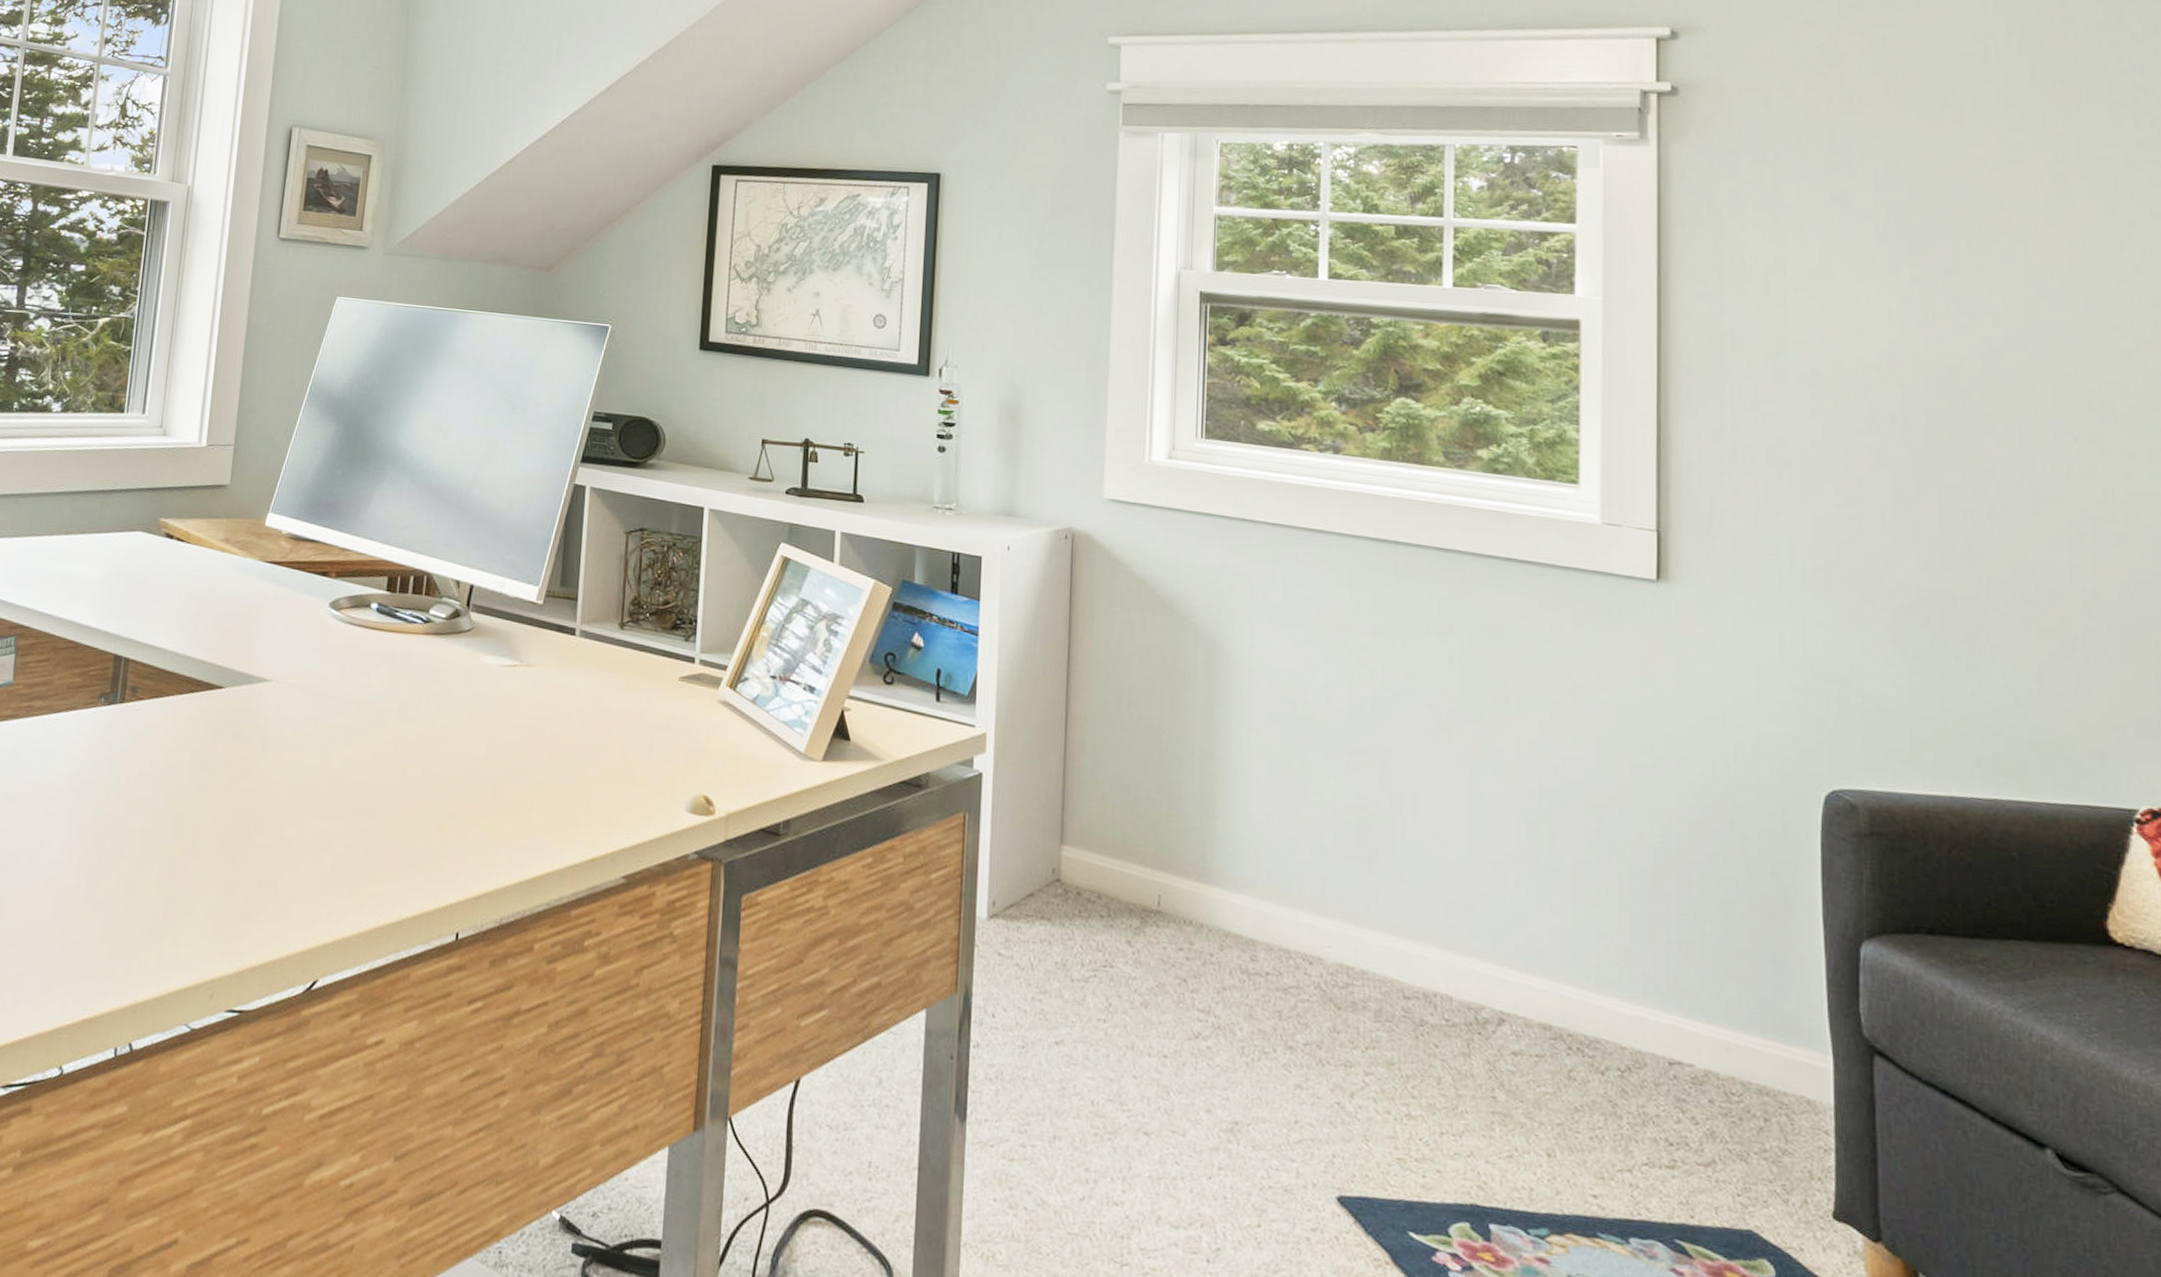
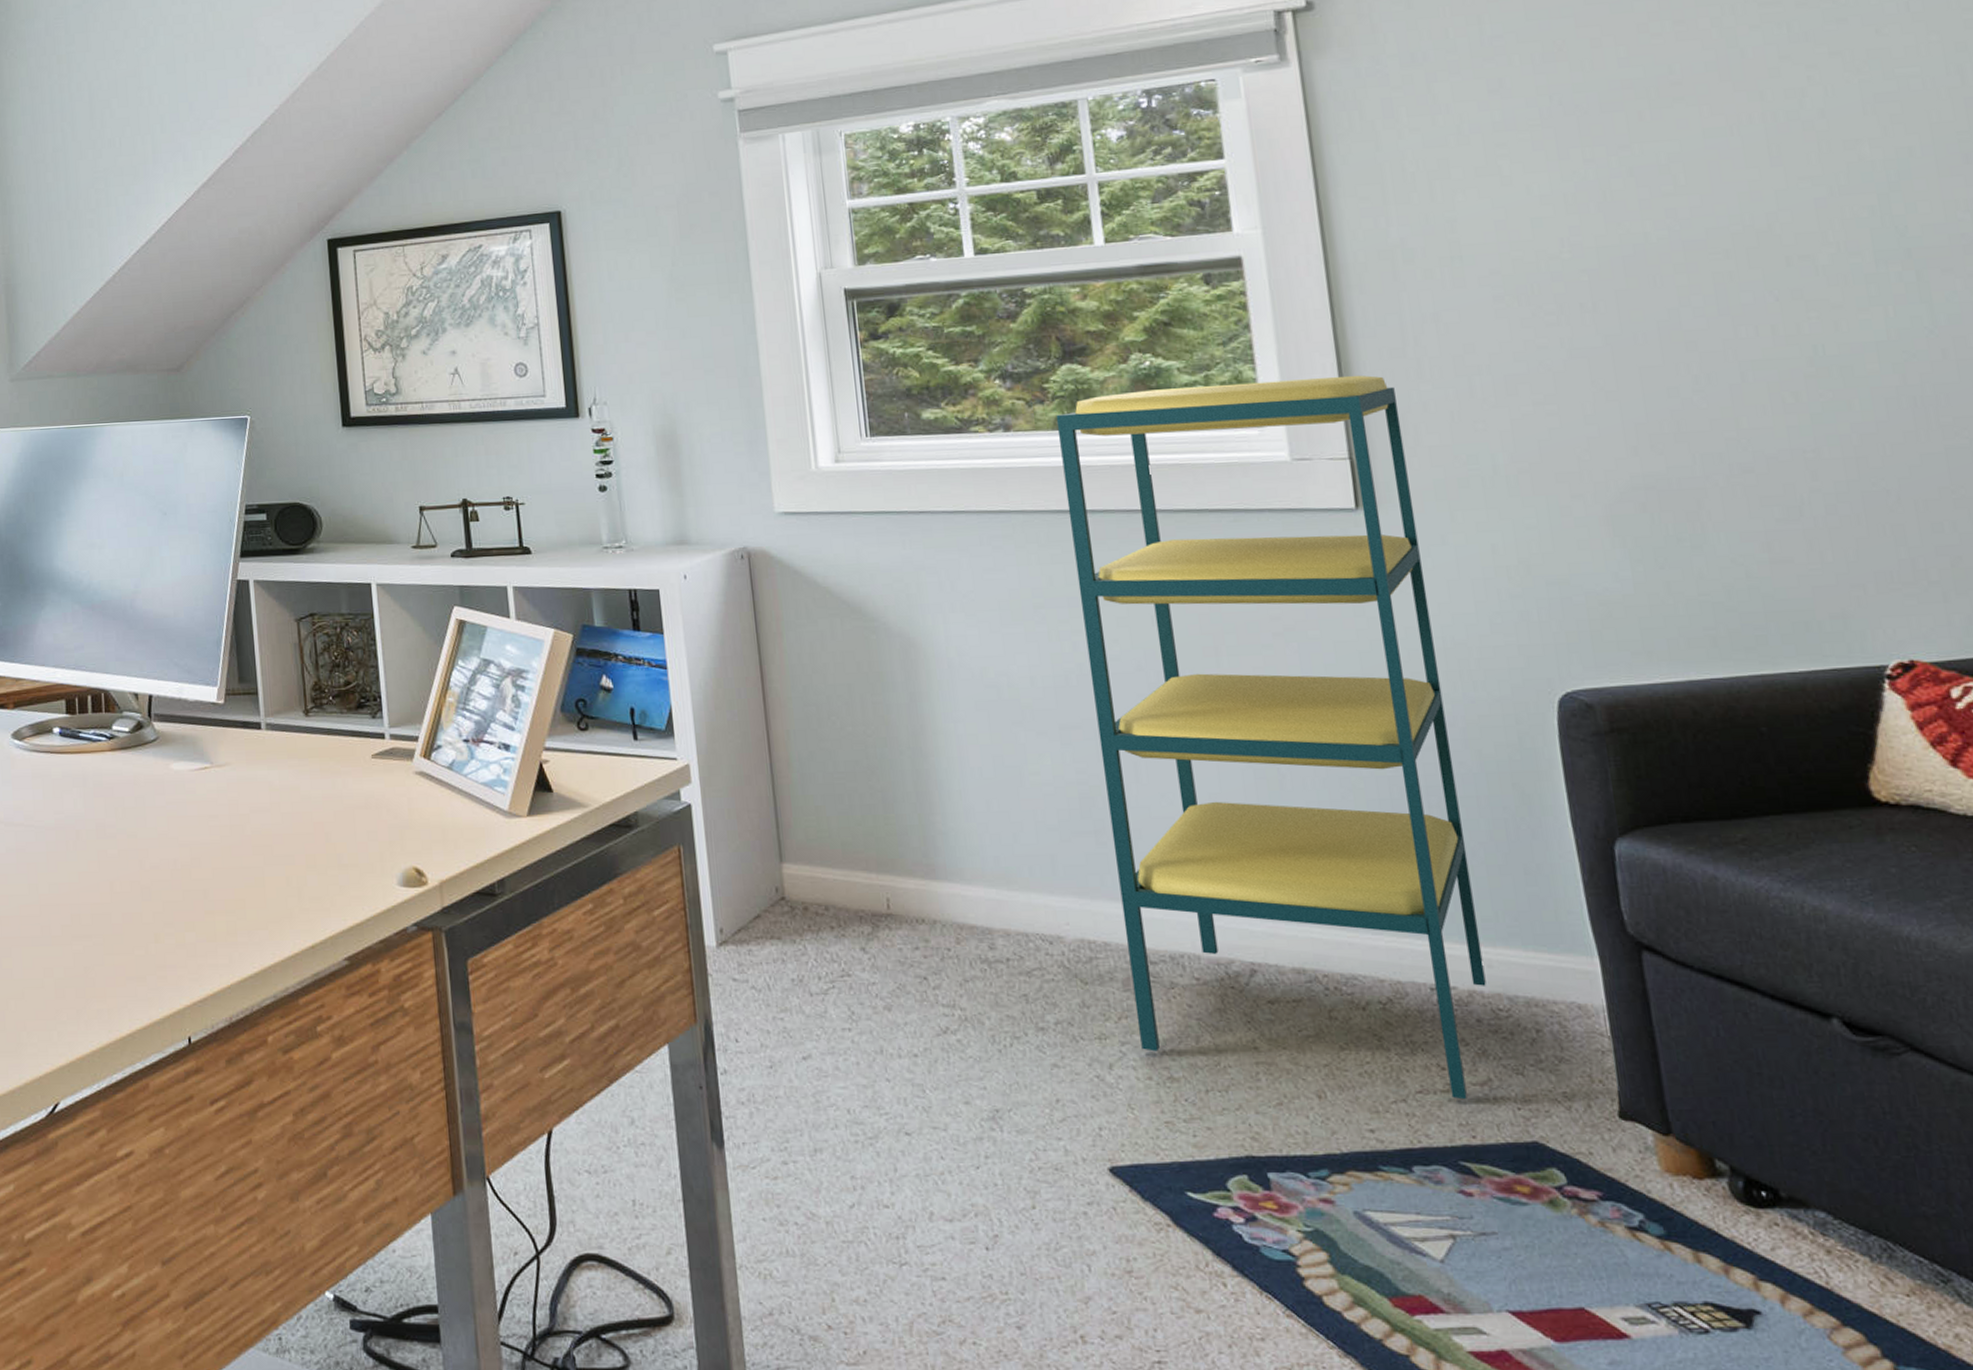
shelving unit: none [1383,433,1722,1179] -> present [1056,375,1486,1100]

